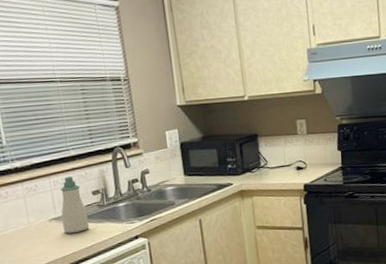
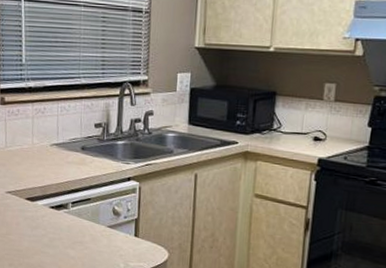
soap bottle: present [60,176,90,233] -> none [62,104,87,162]

